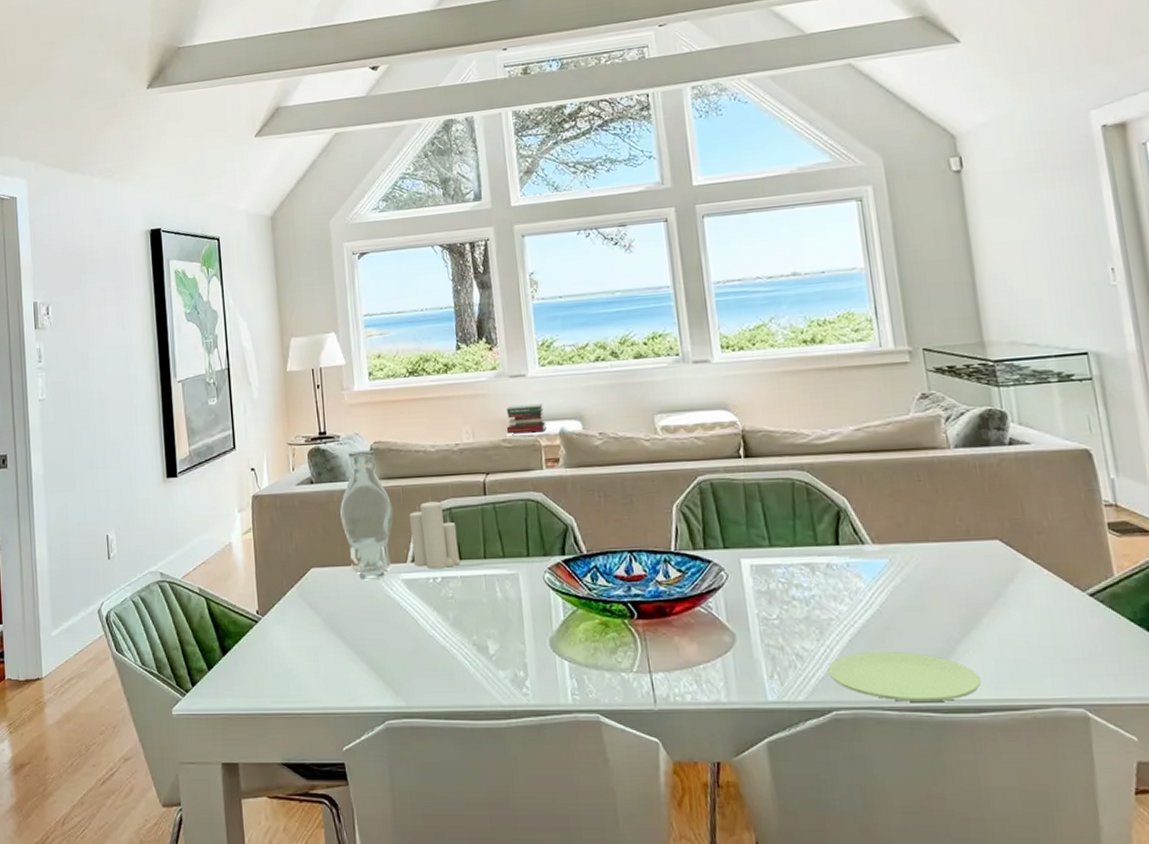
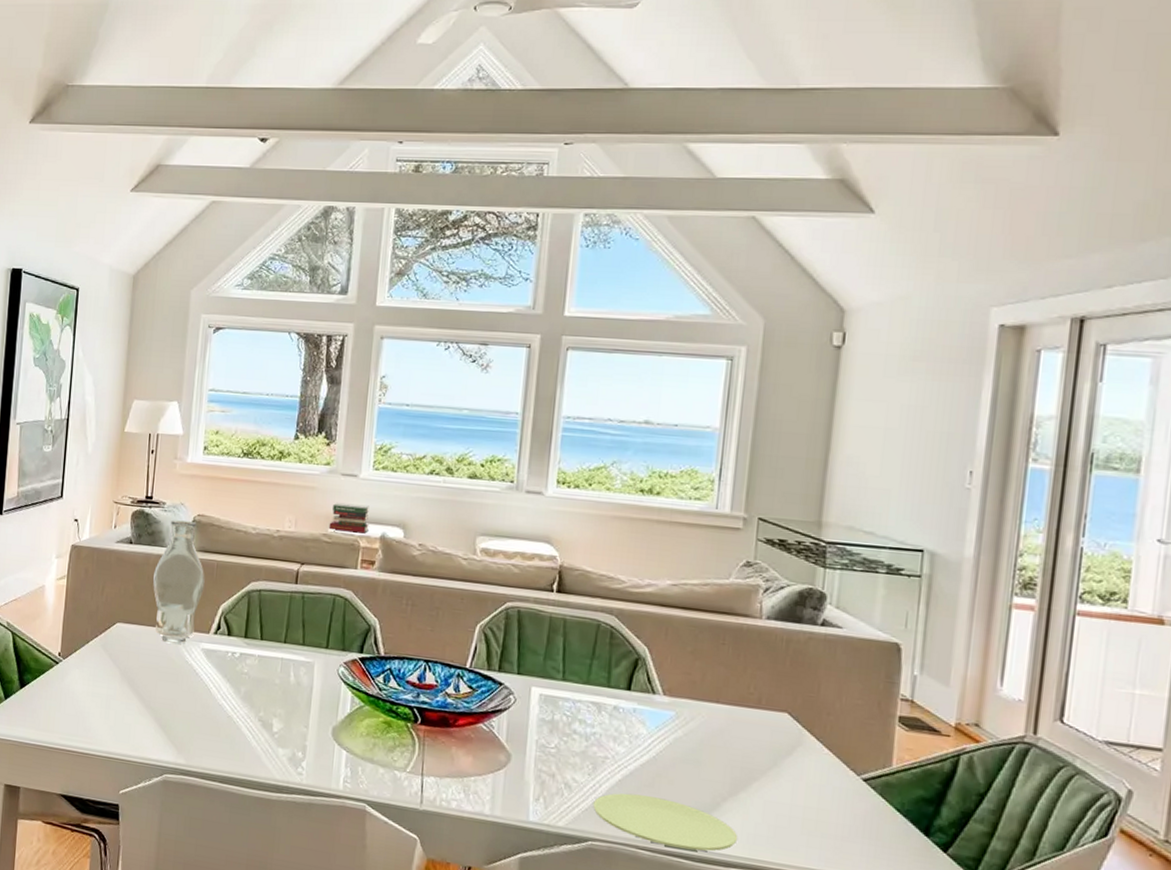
candle: present [409,496,461,570] -> none [216,575,263,645]

